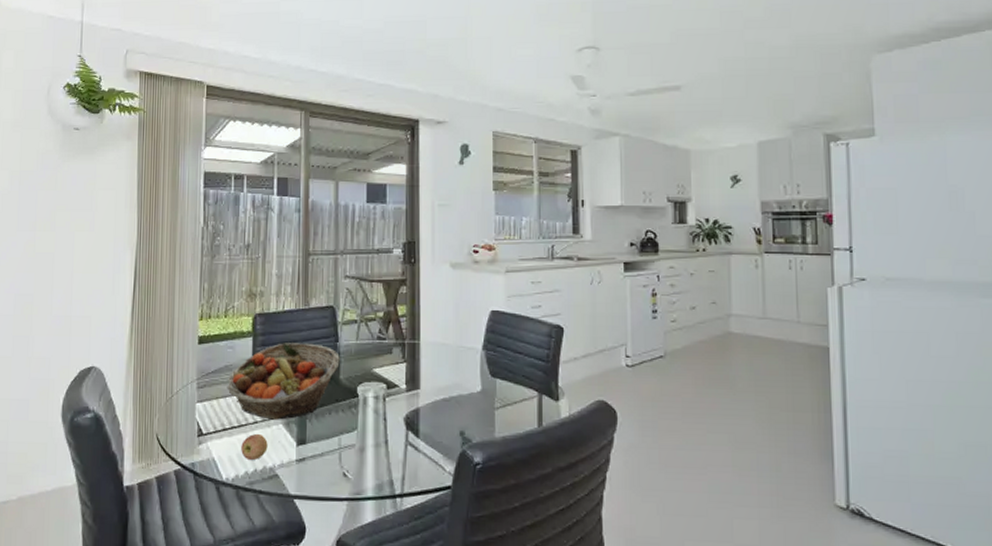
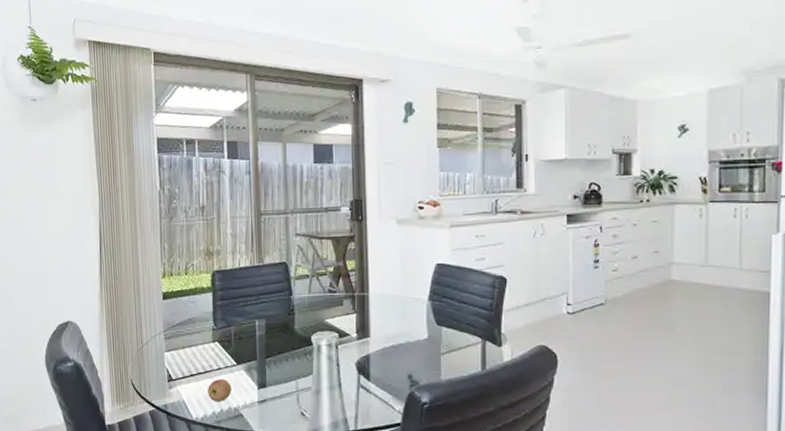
fruit basket: present [227,343,340,420] -> none [191,297,294,367]

